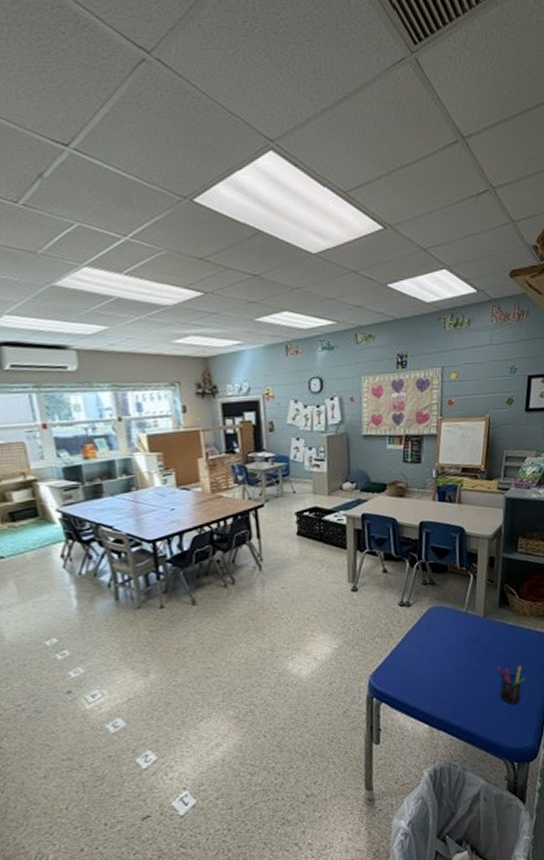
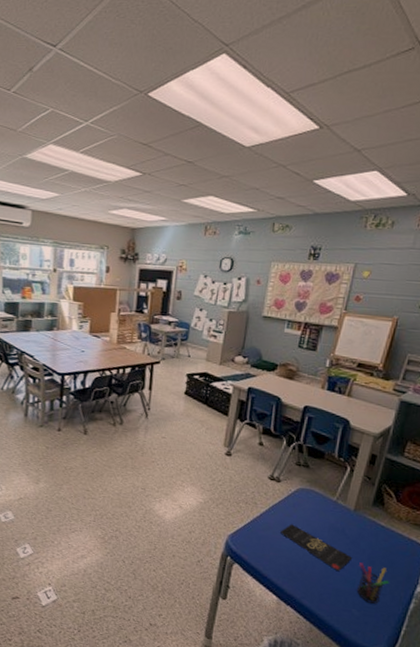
playing card: none [420,646,491,681] -> present [280,524,353,571]

